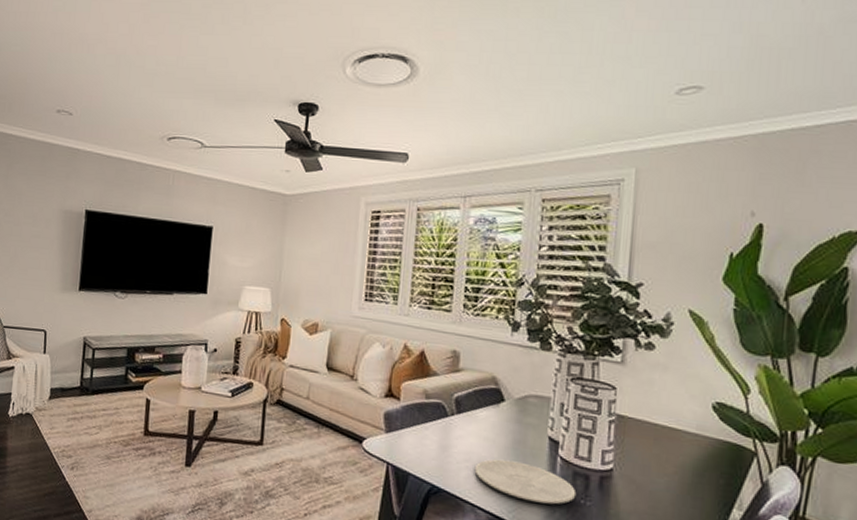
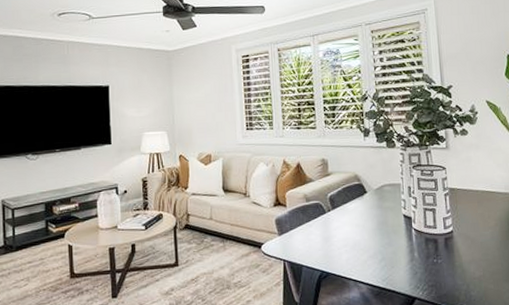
plate: present [474,459,577,505] -> none [352,239,430,269]

